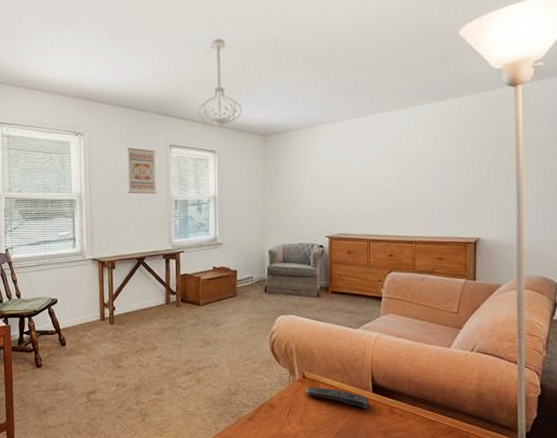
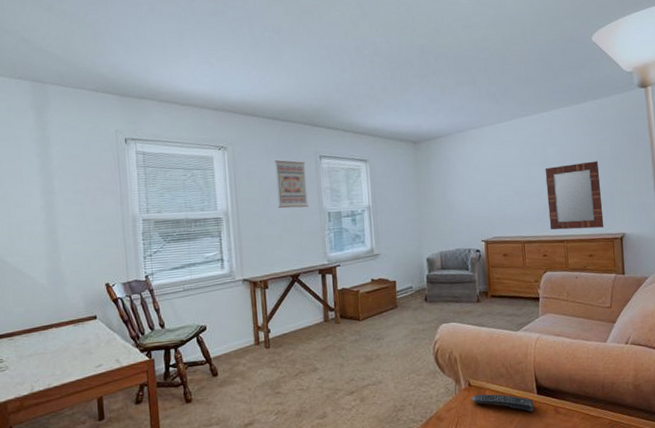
ceiling light fixture: present [197,38,242,127] -> none [346,46,391,135]
home mirror: none [397,161,457,231] -> present [545,161,604,230]

